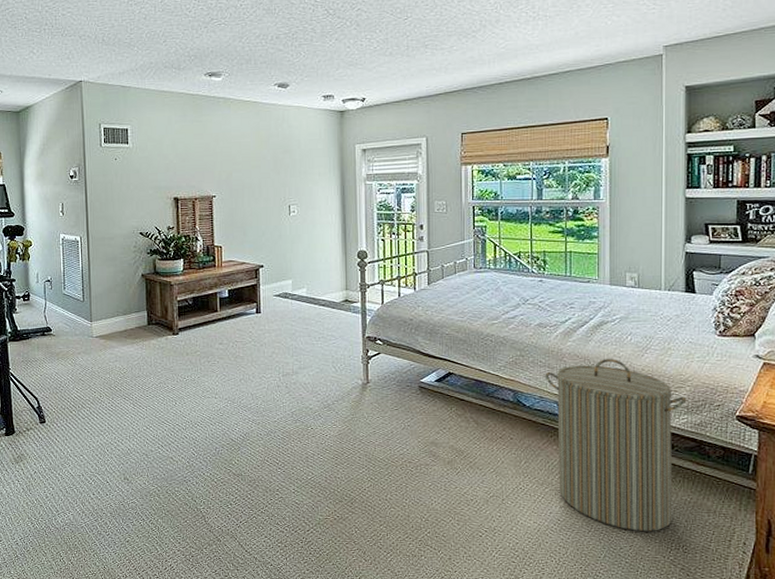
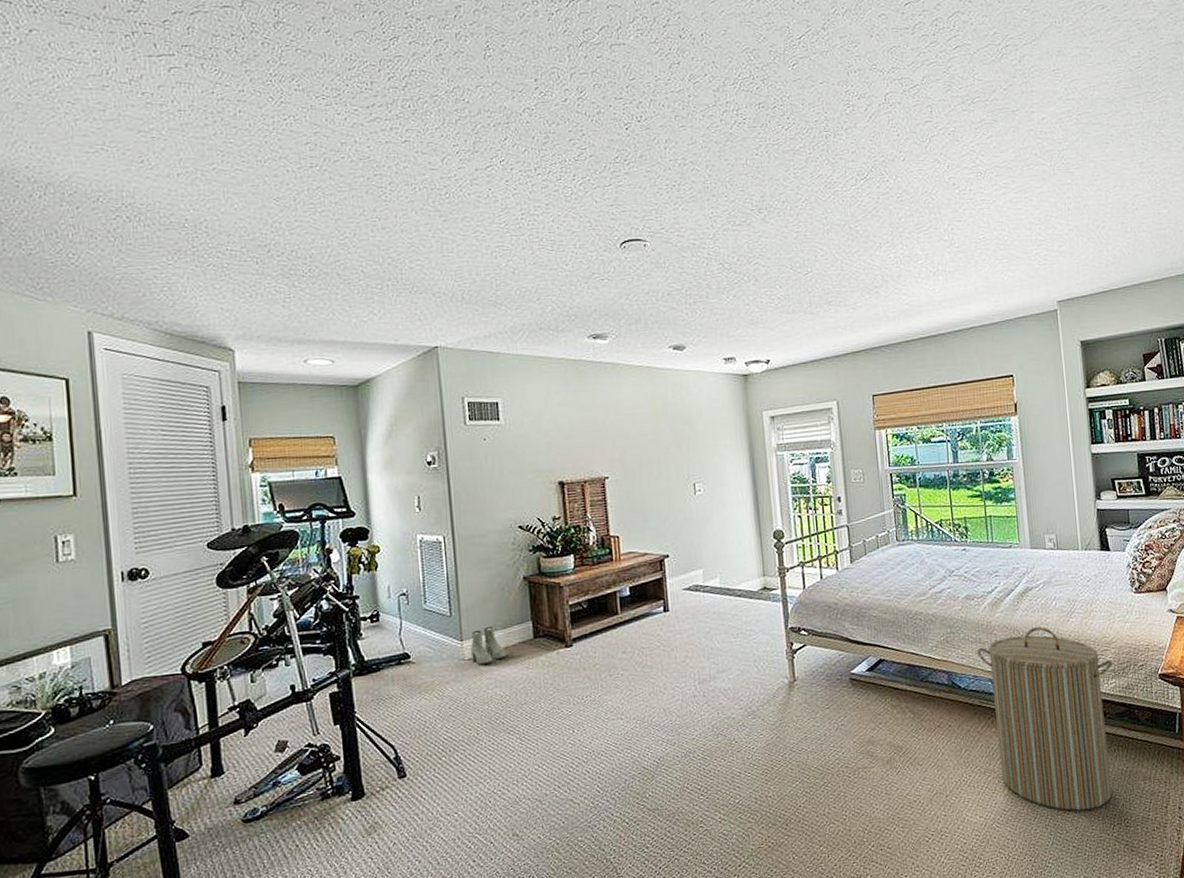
boots: none [97,313,126,342] -> present [470,627,507,665]

